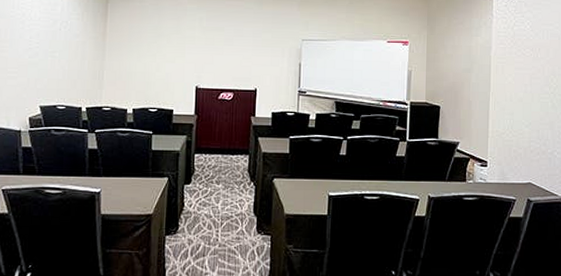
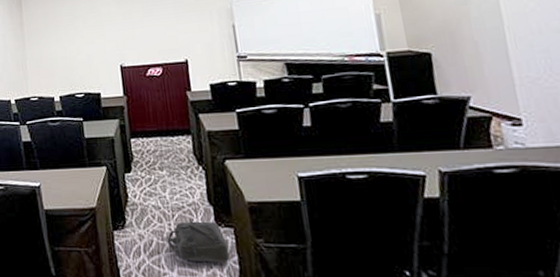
briefcase: none [212,228,264,264] -> present [165,220,230,263]

